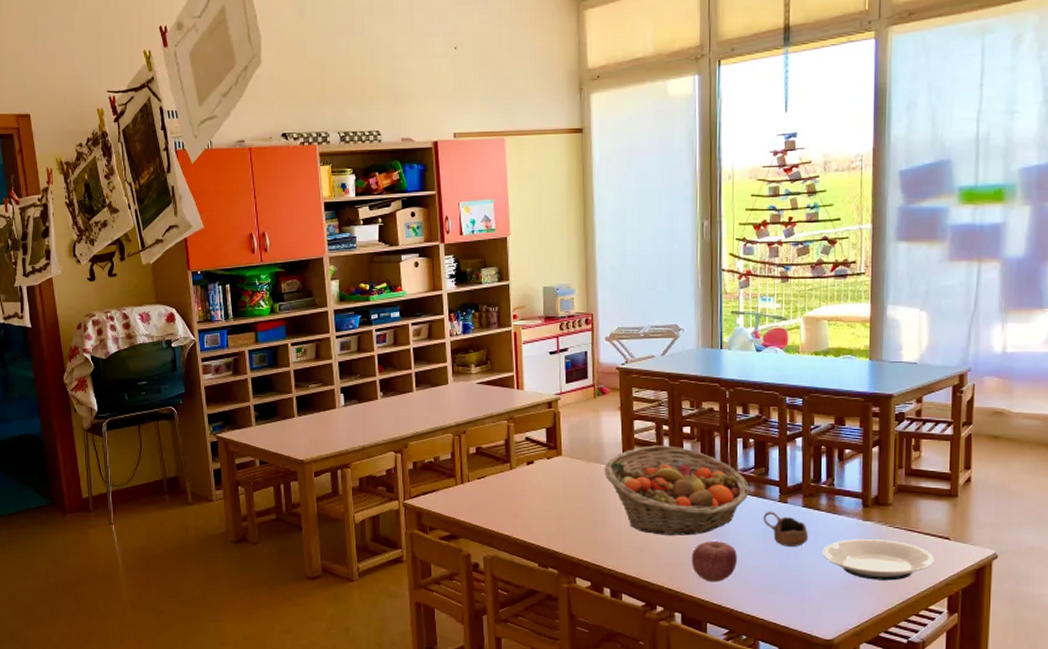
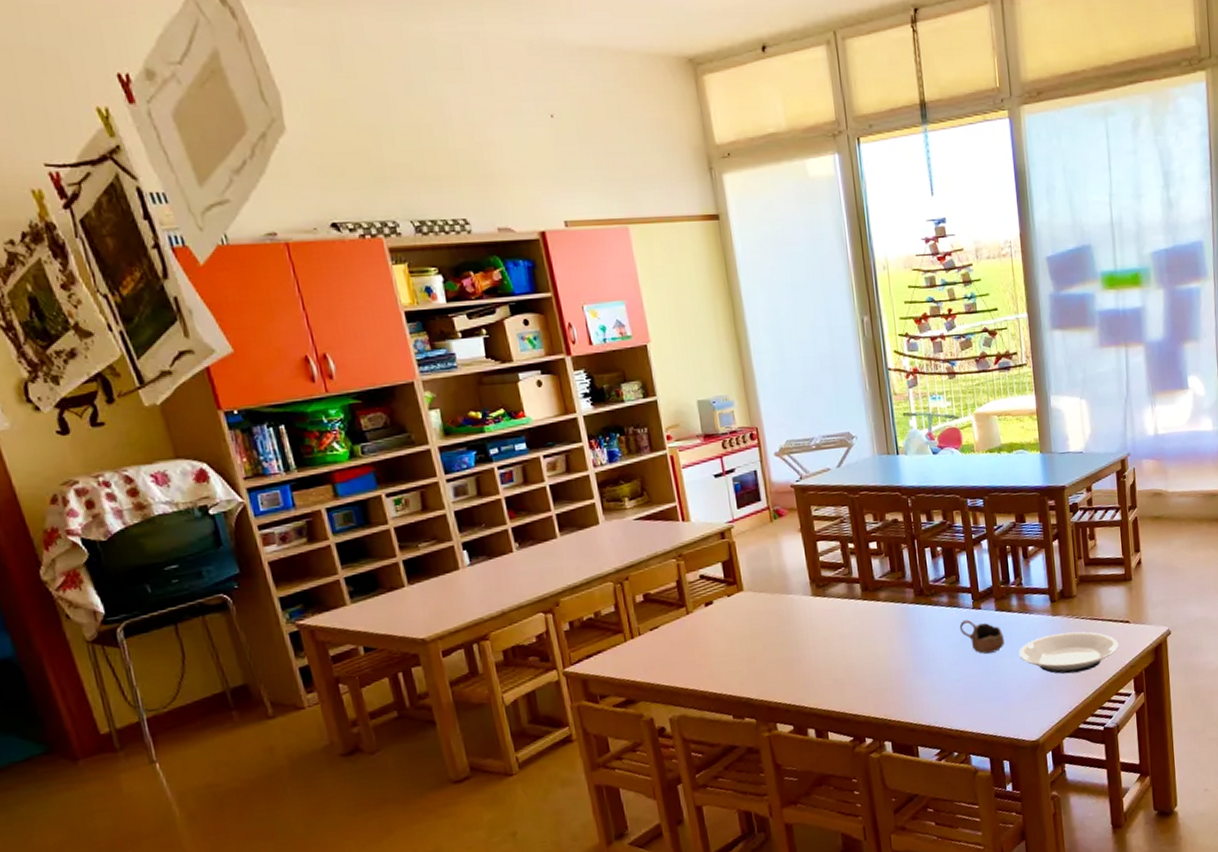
fruit basket: present [604,445,750,536] -> none [791,564,944,663]
apple: present [691,541,738,582] -> none [894,658,941,704]

